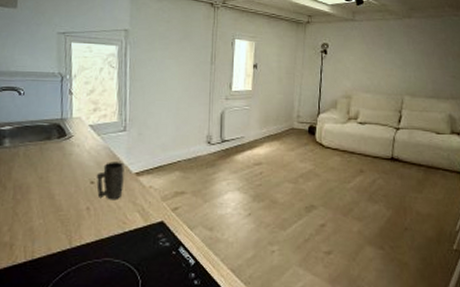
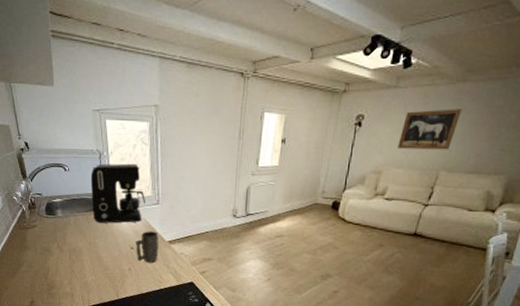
coffee maker: none [47,87,112,154] -> present [90,163,146,223]
wall art: none [362,40,413,76] -> present [397,109,462,150]

